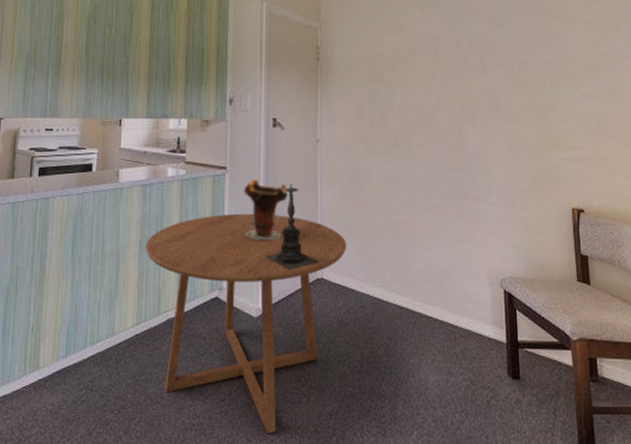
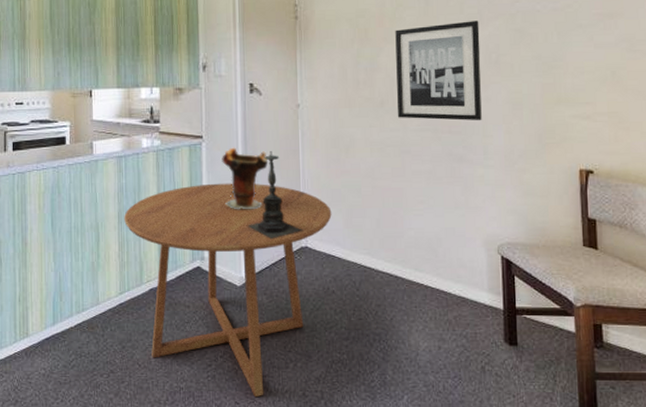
wall art: none [407,69,485,160] -> present [395,21,482,121]

